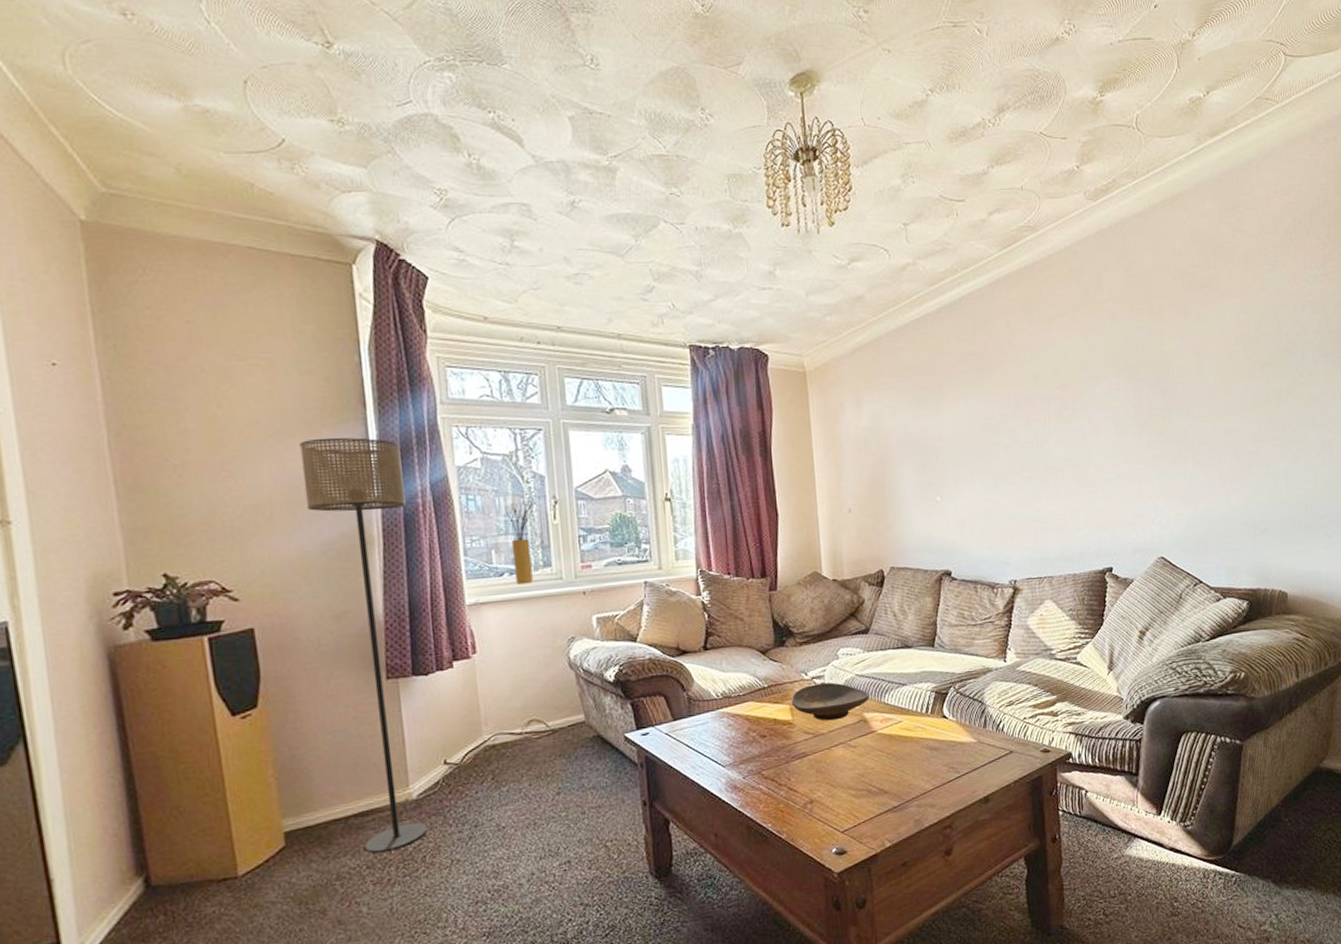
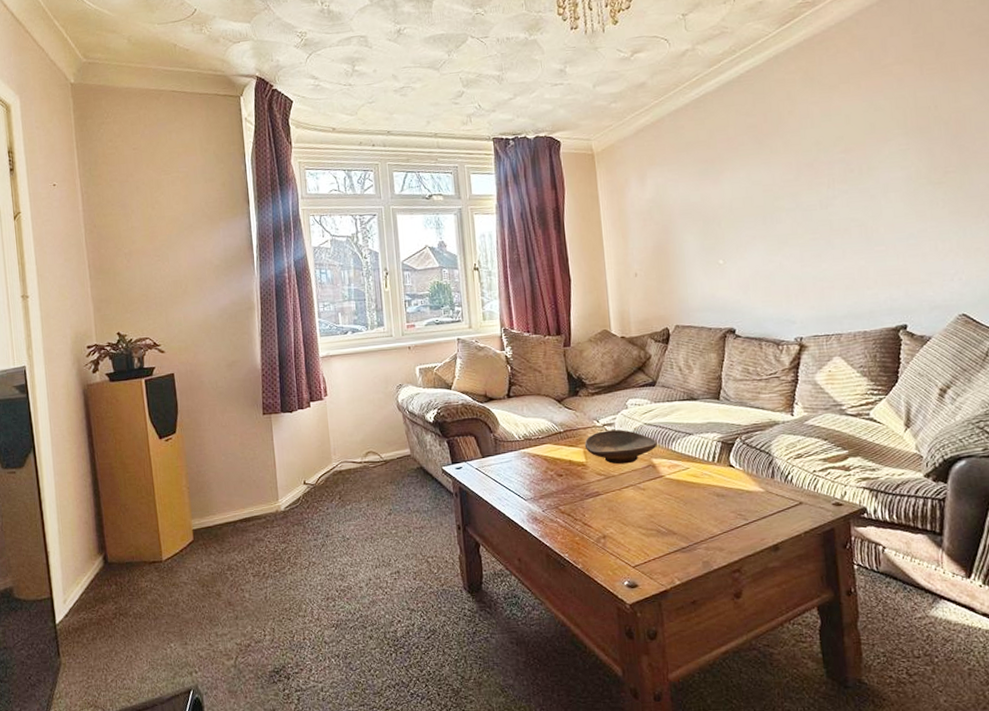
floor lamp: present [299,437,428,854] -> none [205,227,292,552]
vase: present [507,500,533,585] -> none [350,272,370,341]

